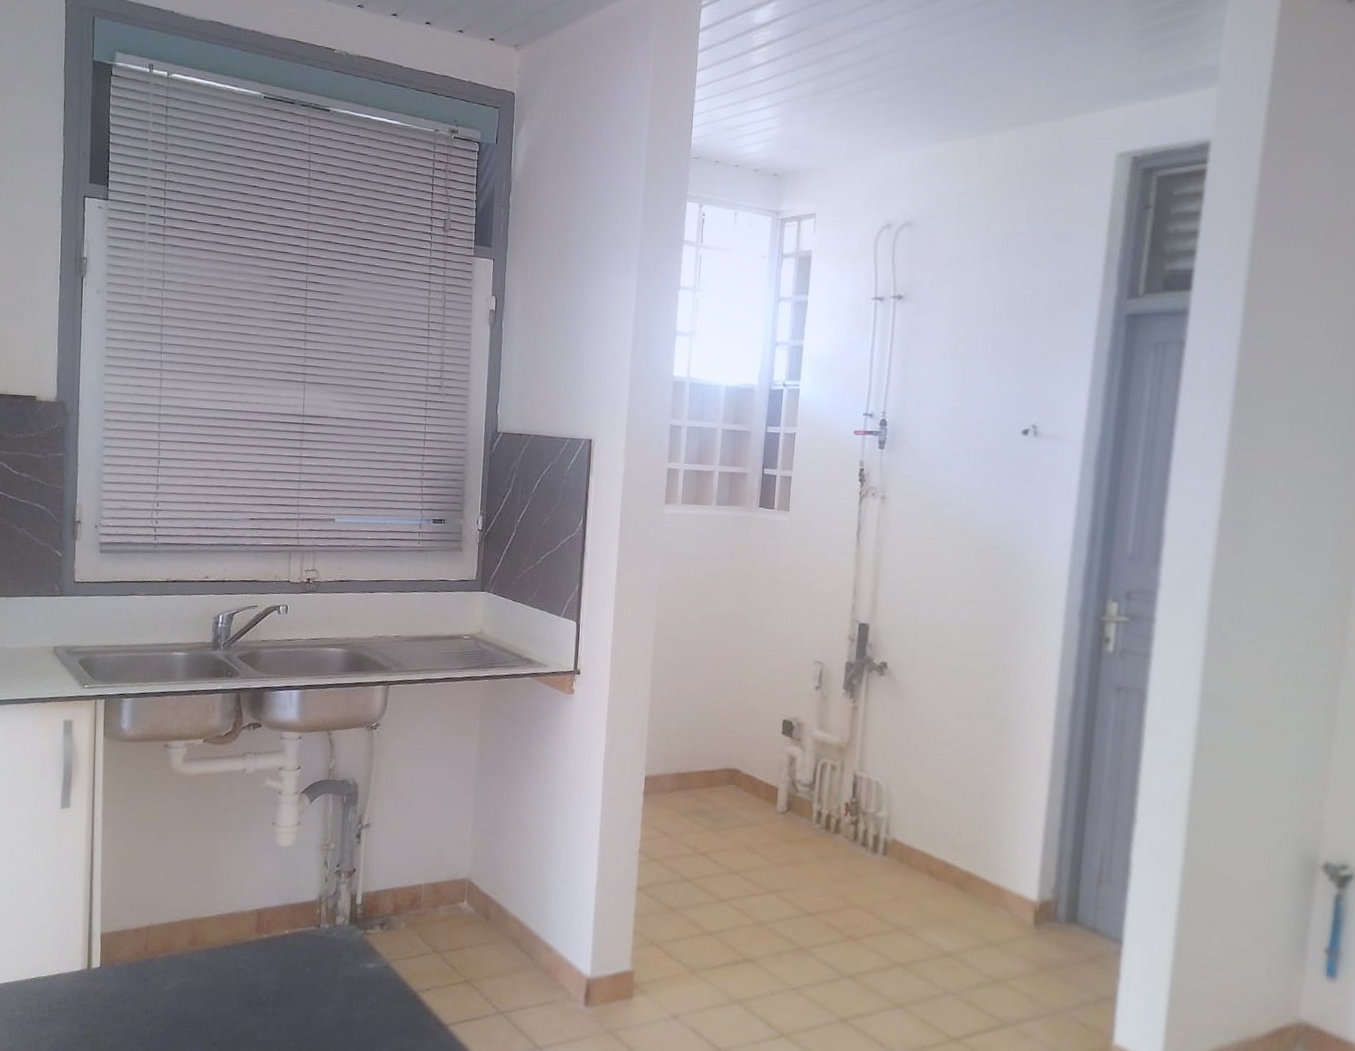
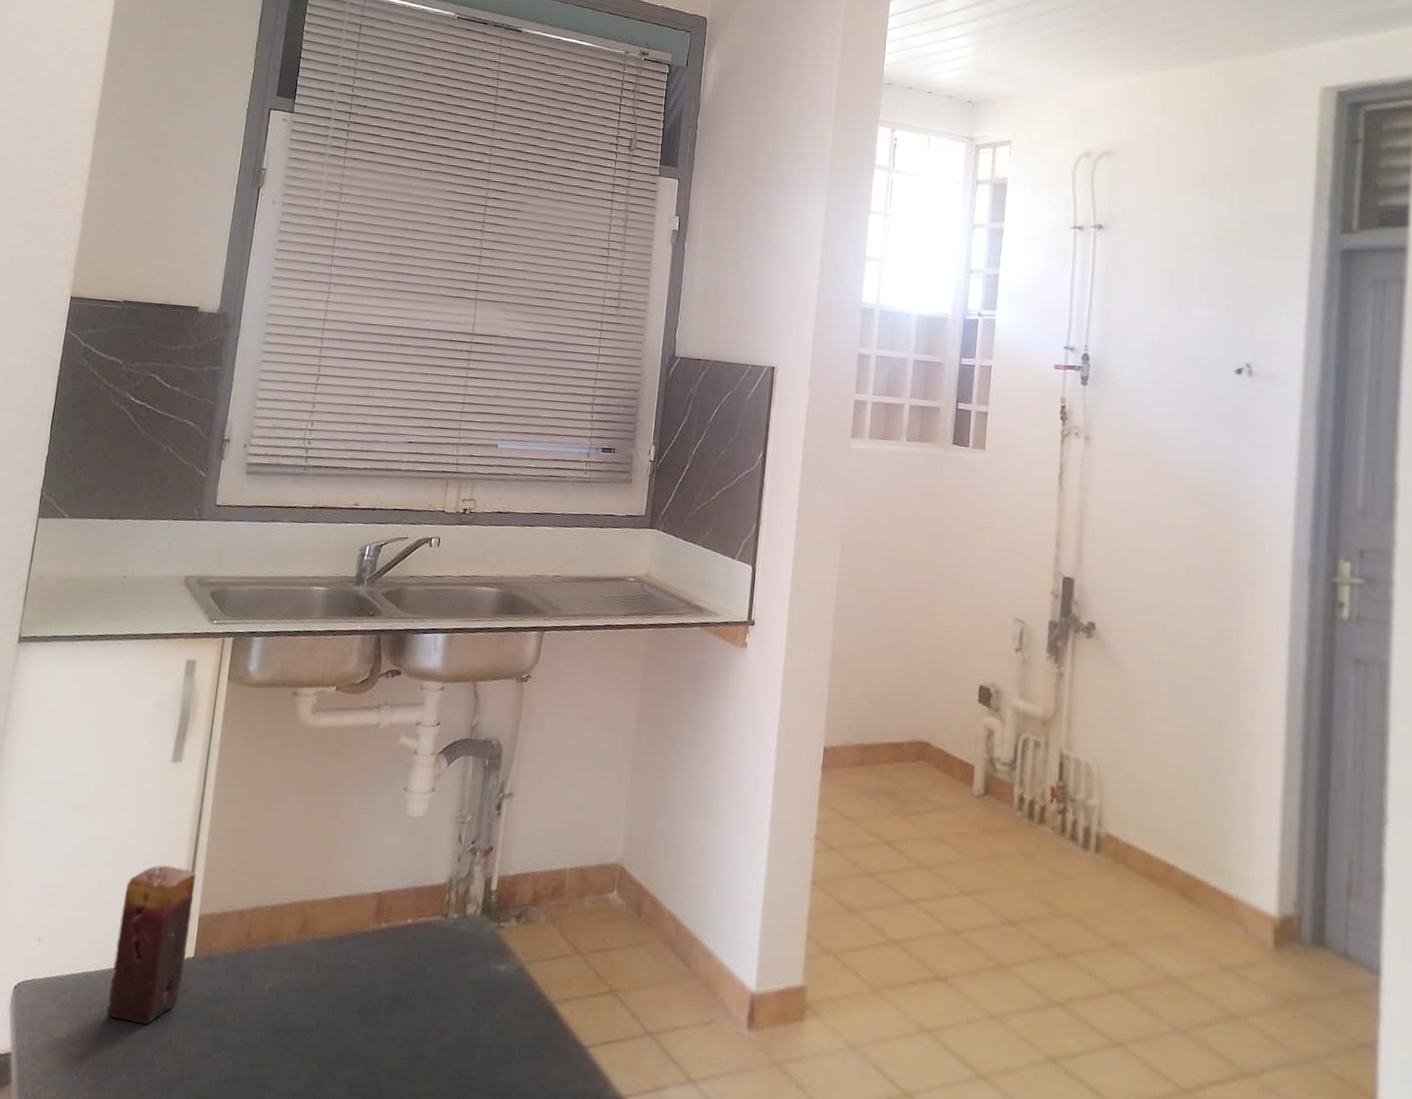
candle: none [28,894,94,1022] -> present [106,865,196,1025]

